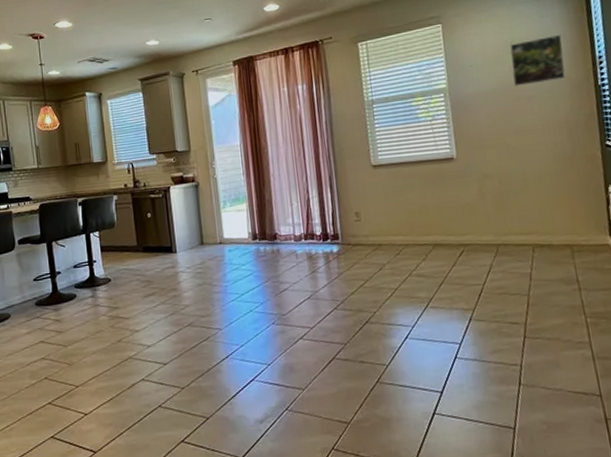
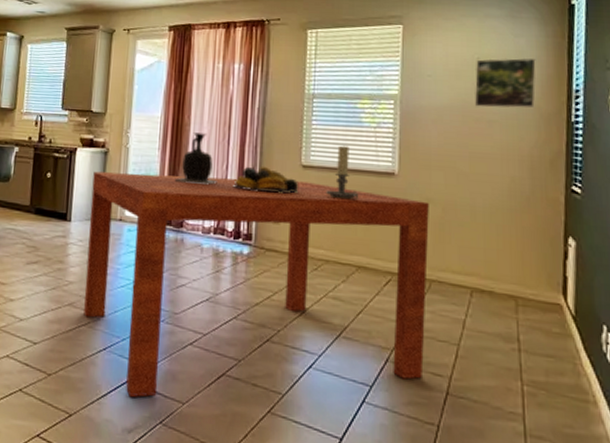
dining table: none [189,177,502,394] -> present [84,171,429,398]
vase: none [262,152,300,201] -> present [174,132,217,186]
fruit bowl: none [315,172,373,196] -> present [233,166,299,194]
candle holder: none [397,141,426,190] -> present [326,145,359,201]

